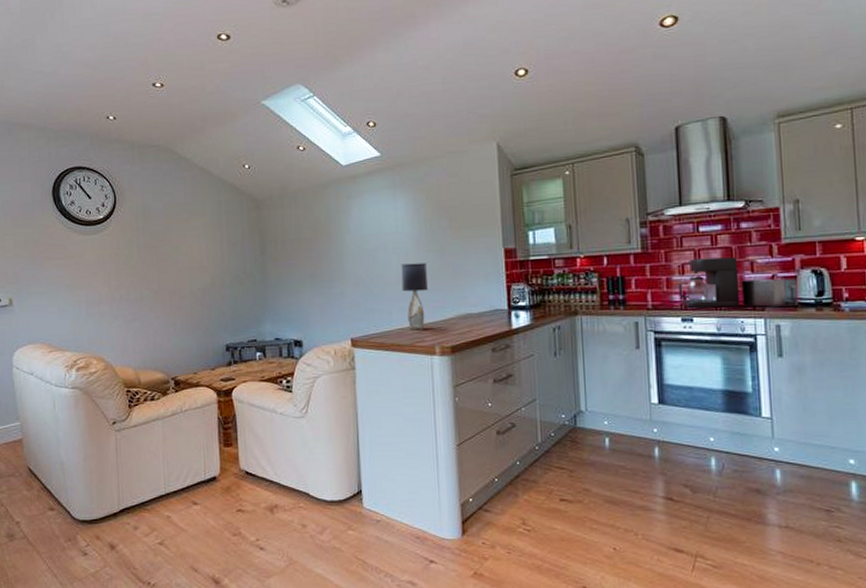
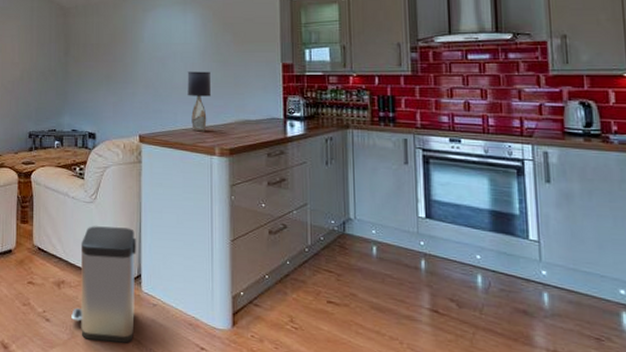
pedal bin: none [288,441,357,564] -> present [71,226,136,343]
coffee maker: present [678,257,741,309] -> none [446,84,508,132]
toaster: present [741,278,798,308] -> none [508,107,566,136]

